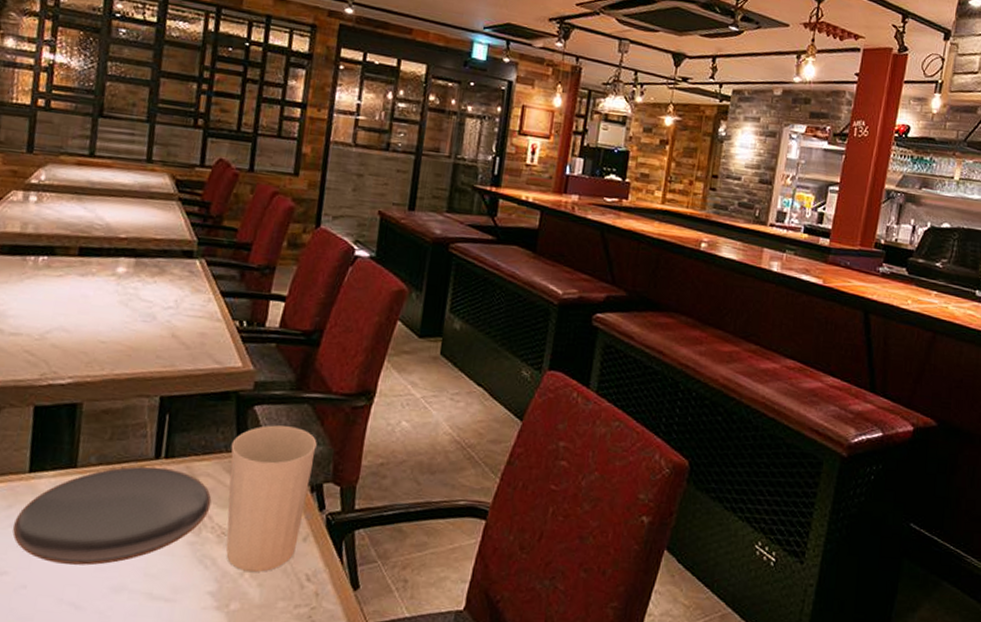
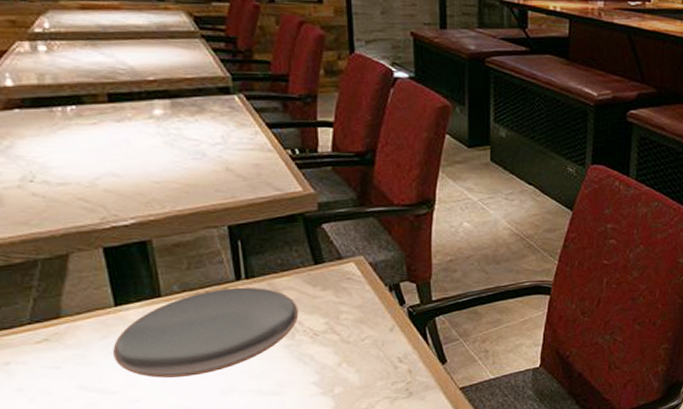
cup: present [226,425,317,573] -> none [307,238,388,362]

